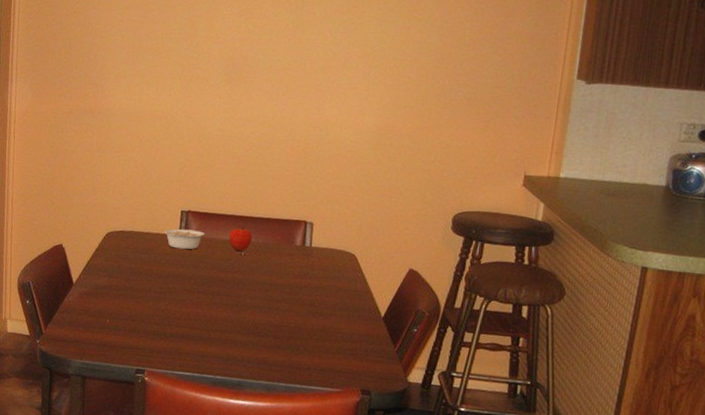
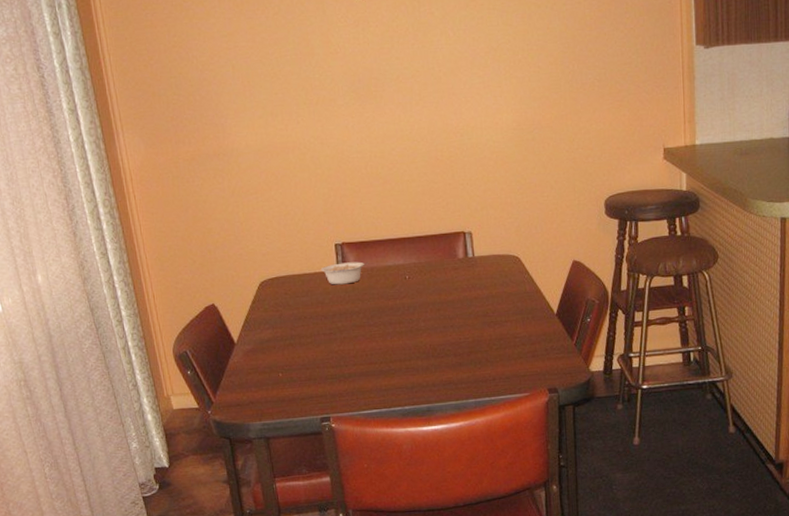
fruit: present [229,226,253,251] -> none [389,249,414,275]

